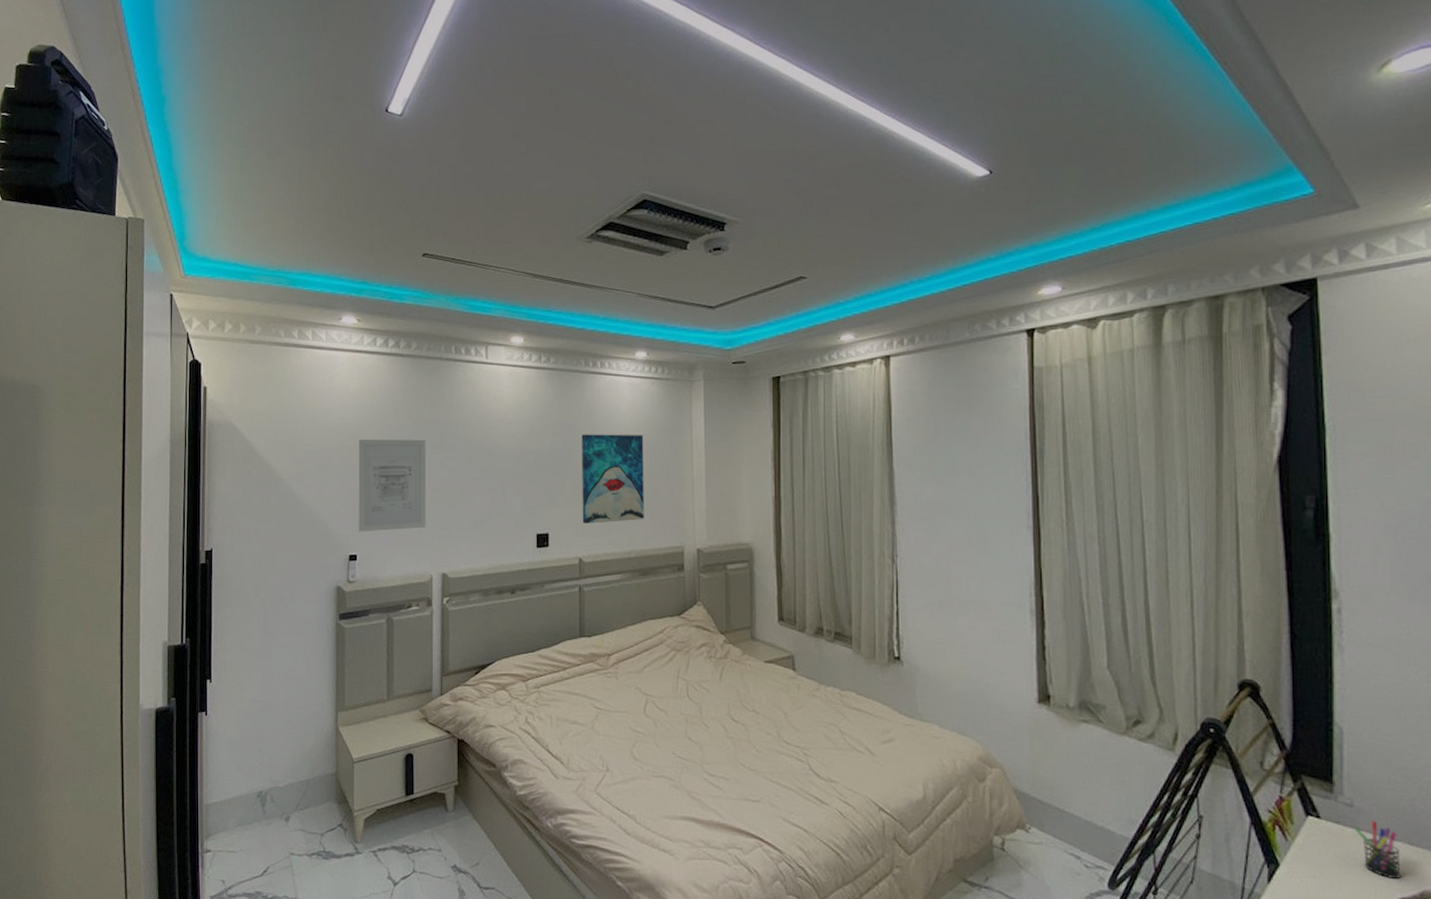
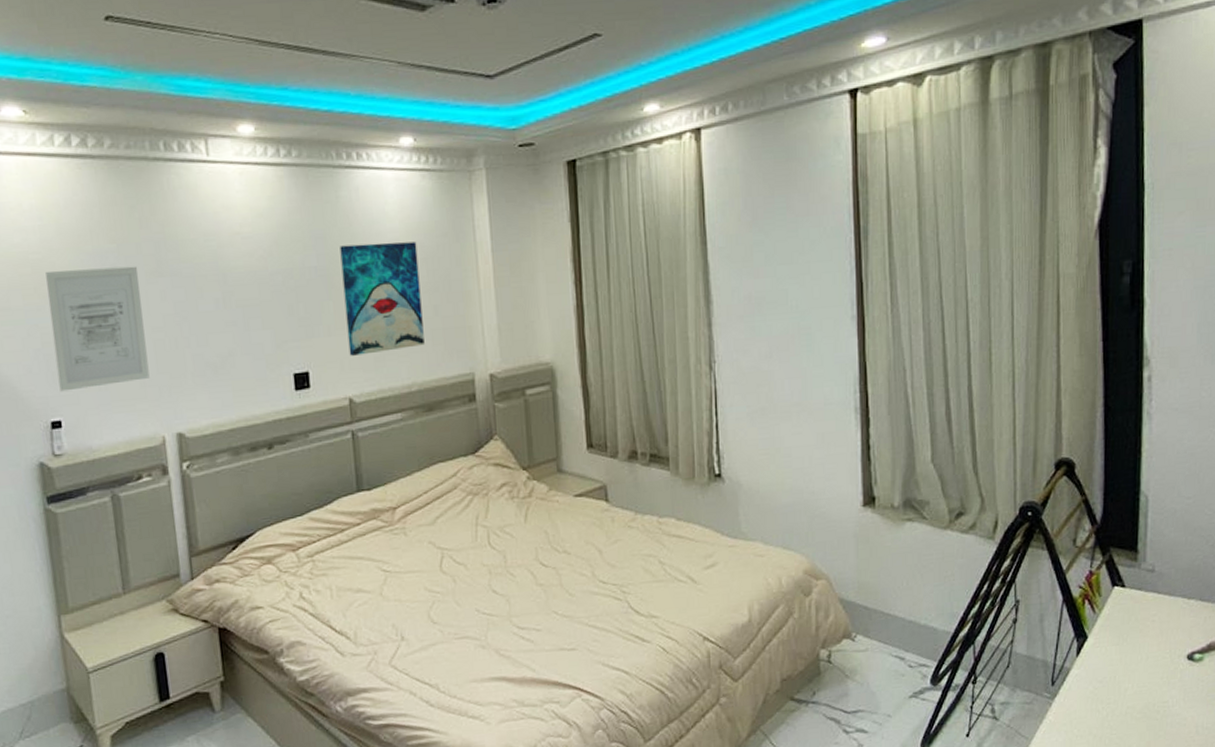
pen holder: present [1355,820,1401,879] -> none [1155,582,1192,635]

